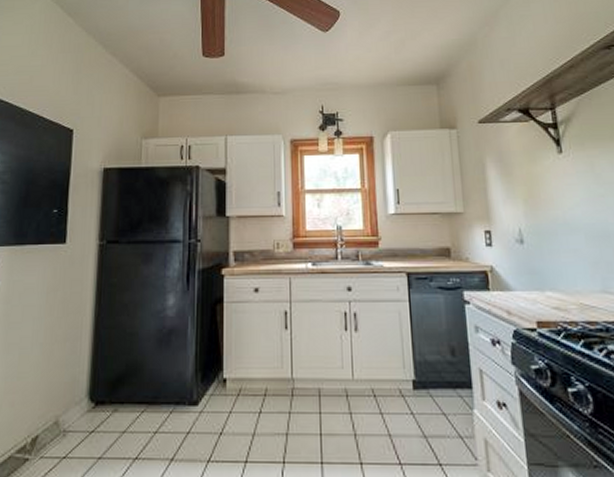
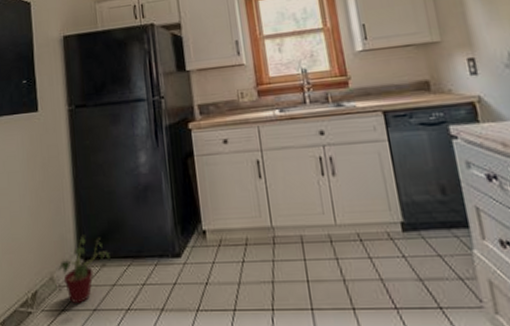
potted plant: none [65,377,124,450] -> present [58,234,111,303]

